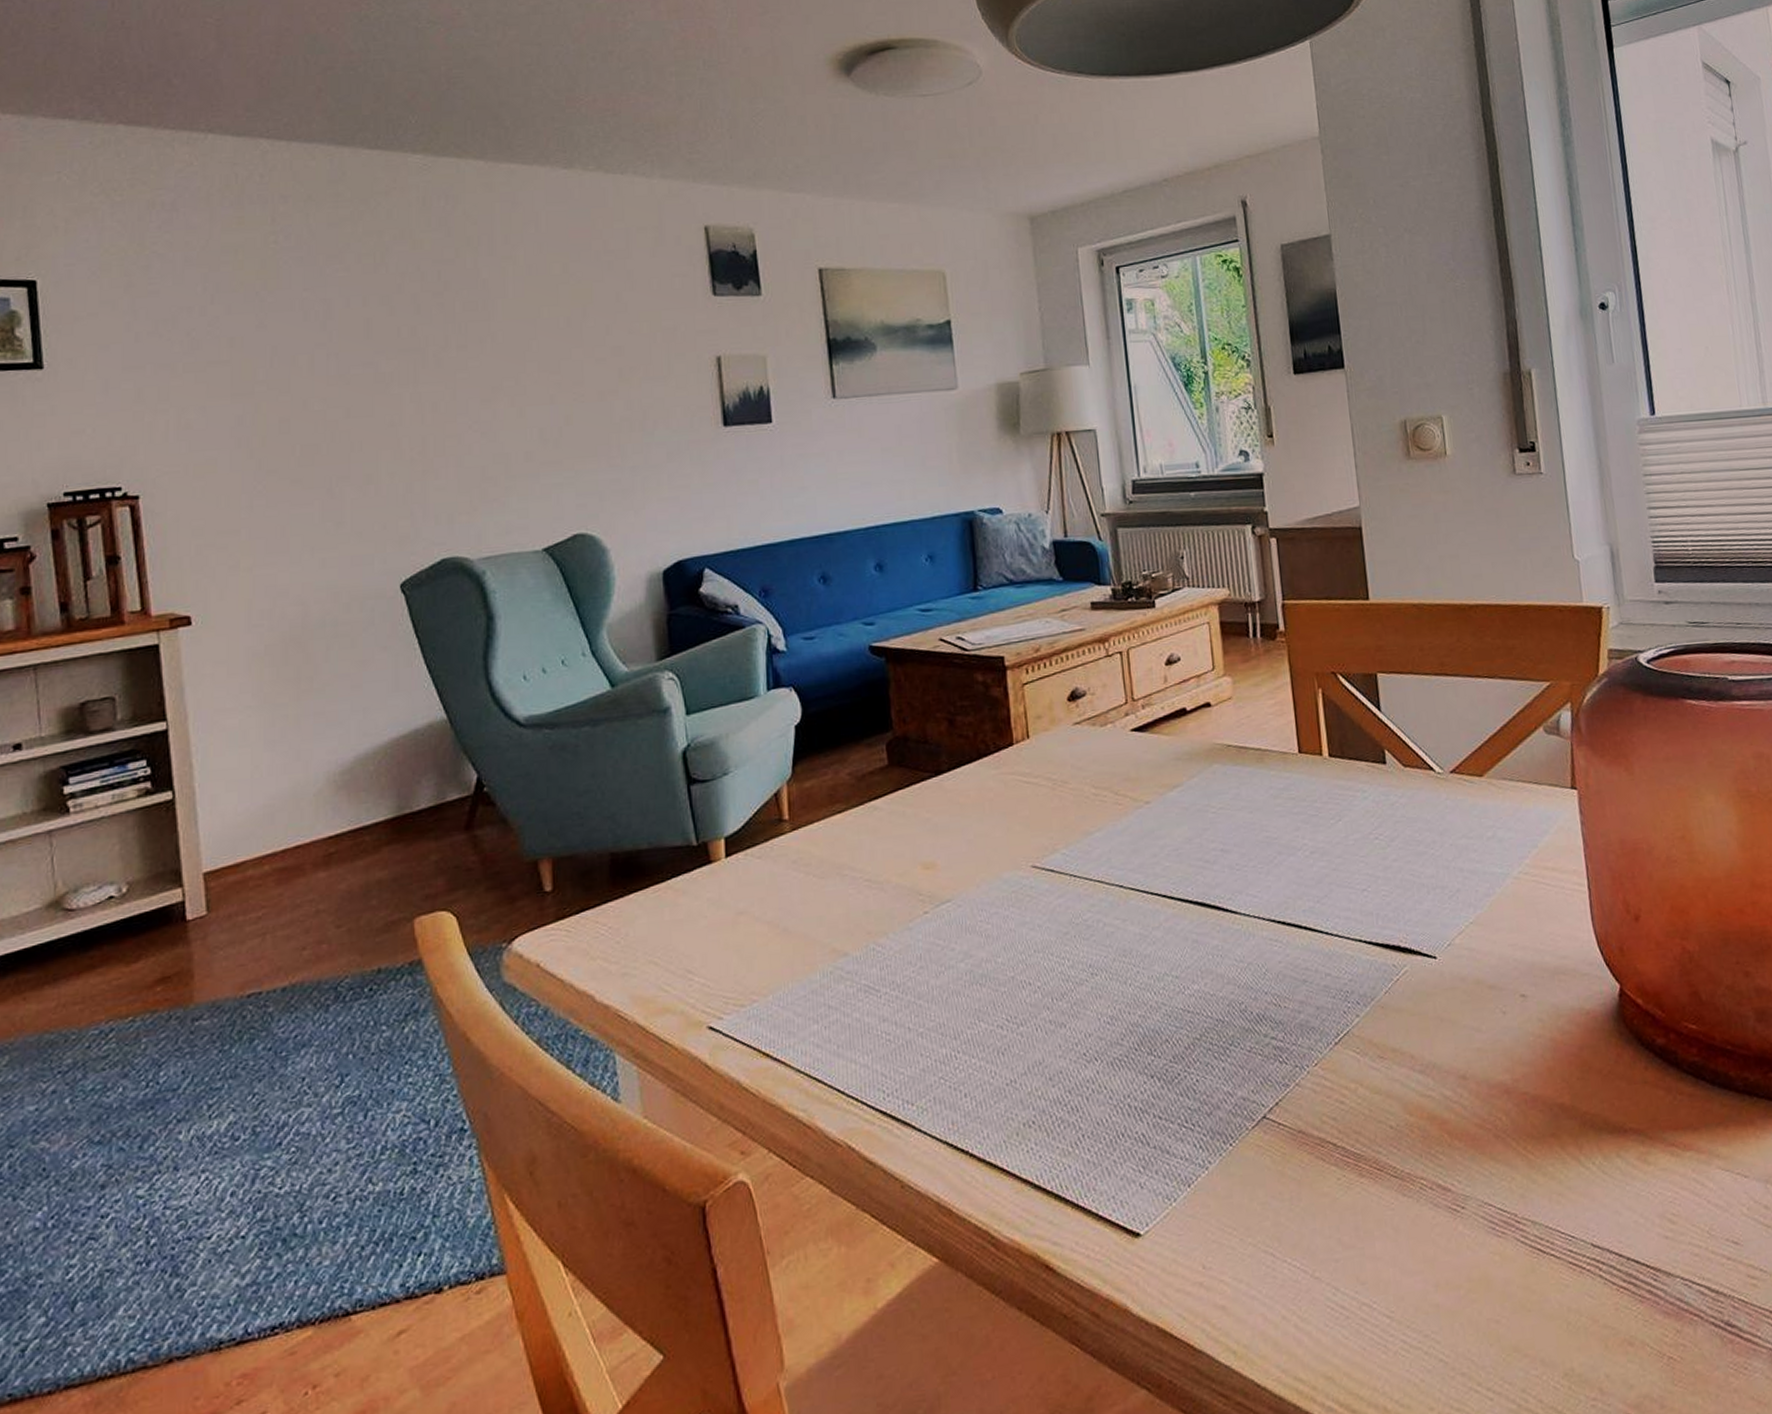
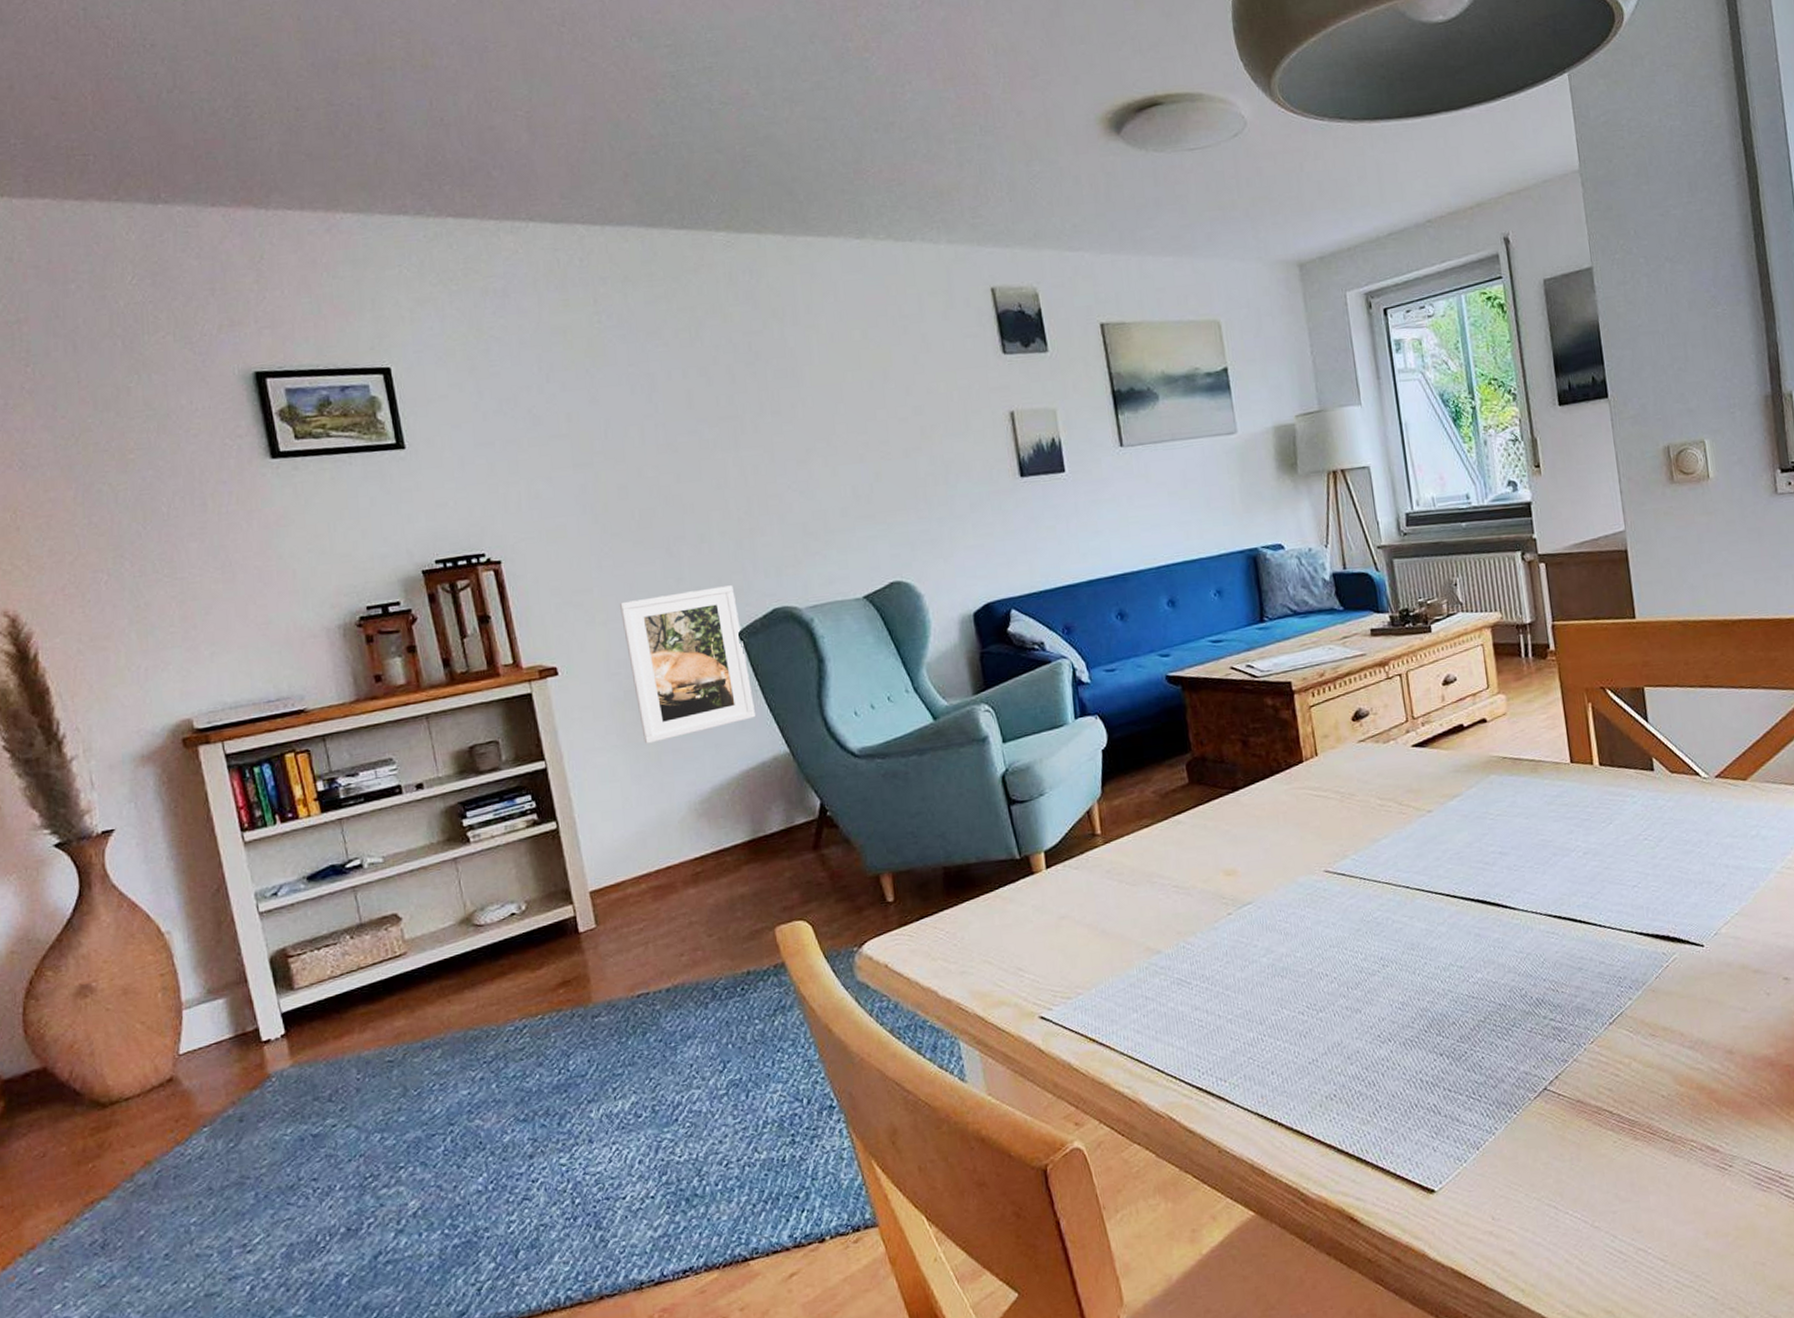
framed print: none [268,532,413,706] -> present [619,585,757,744]

